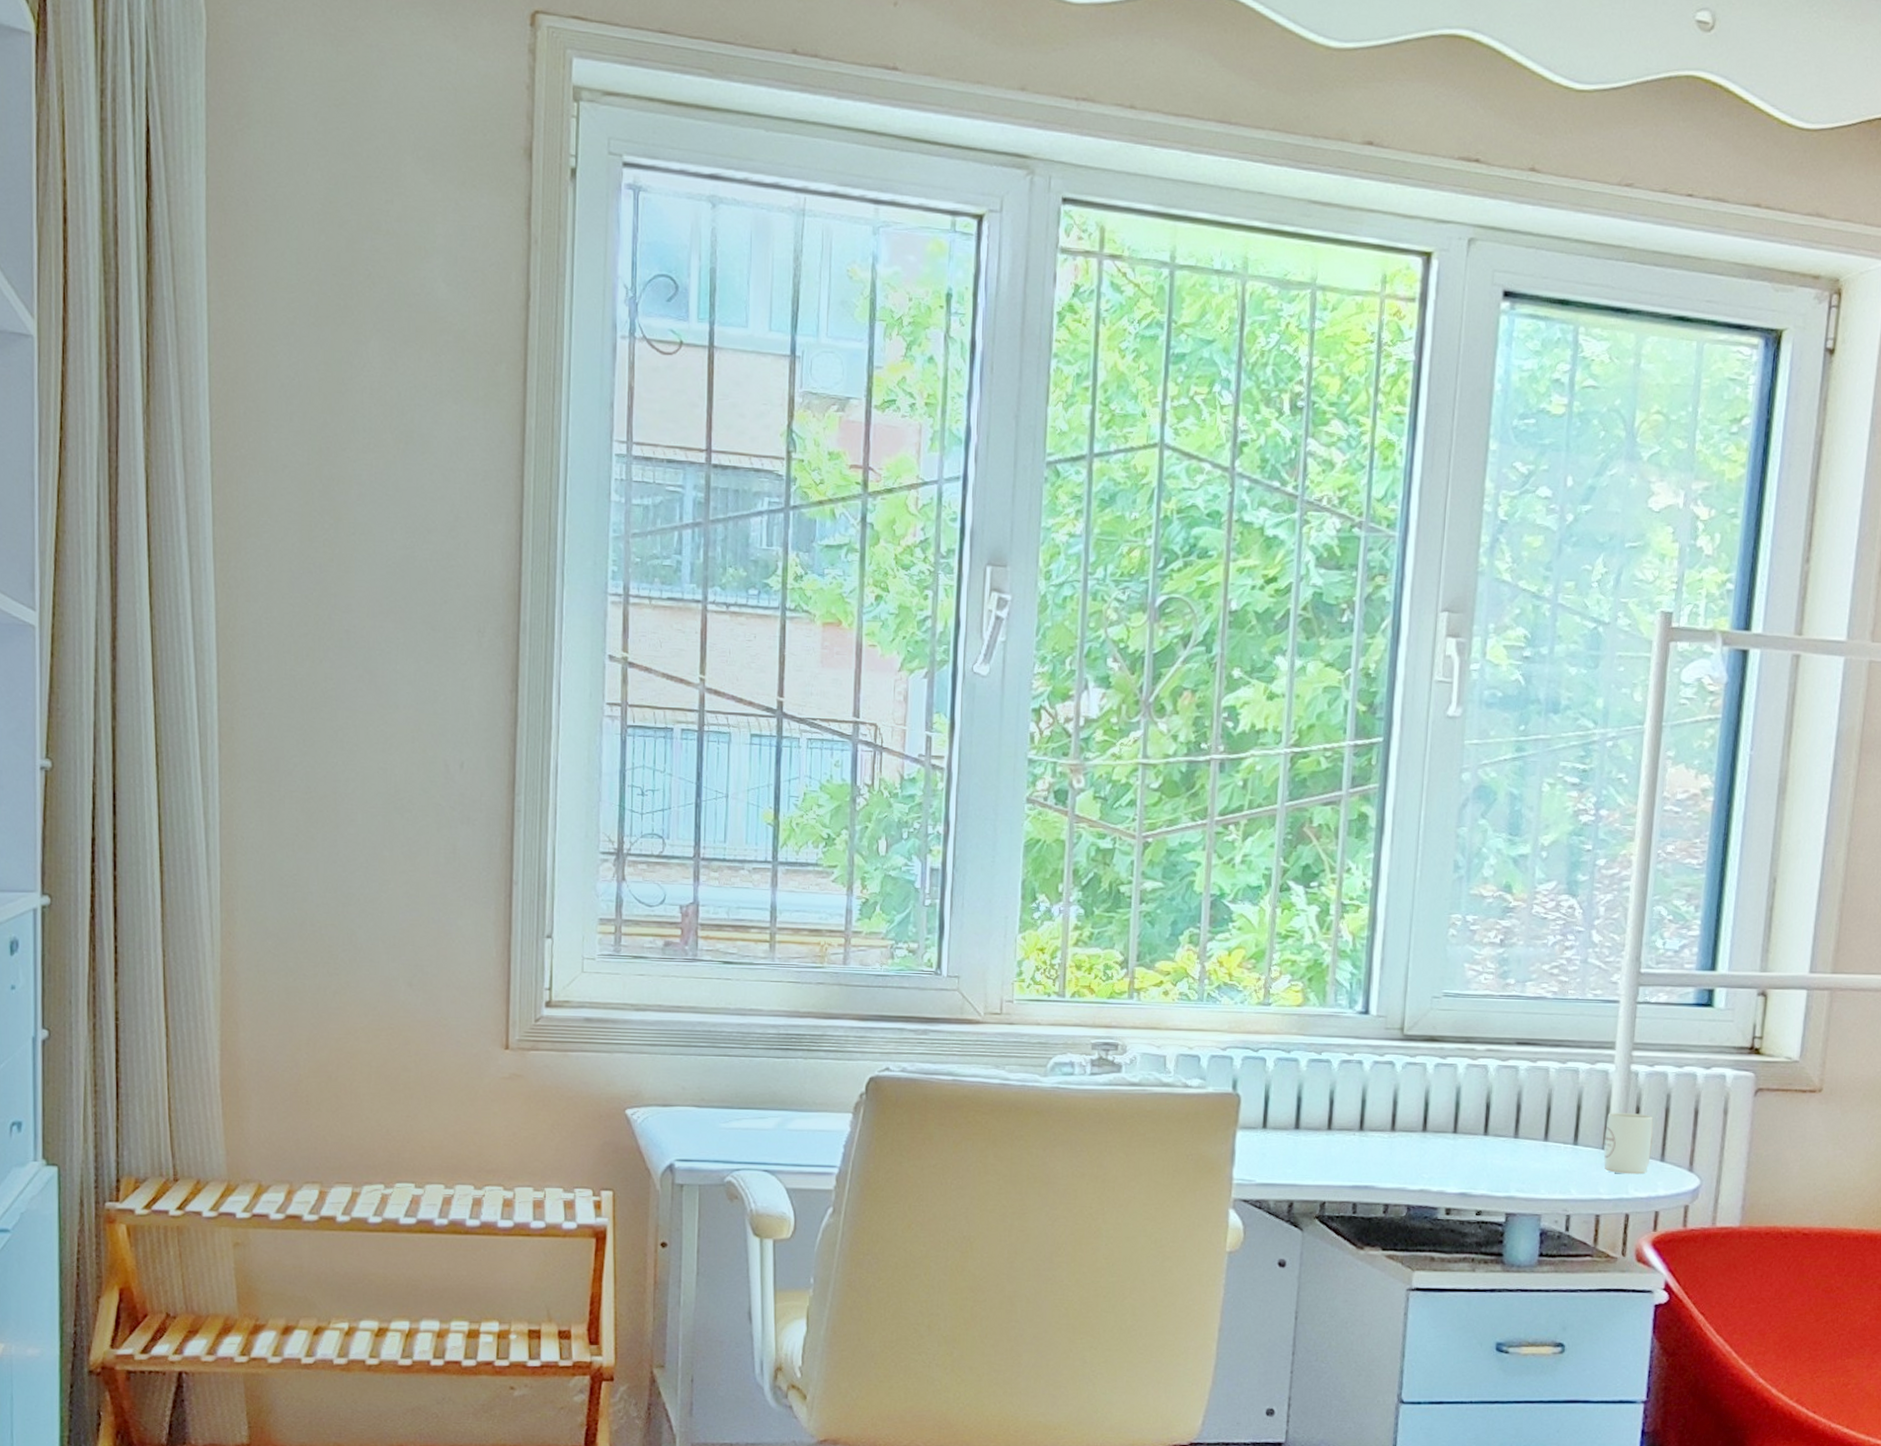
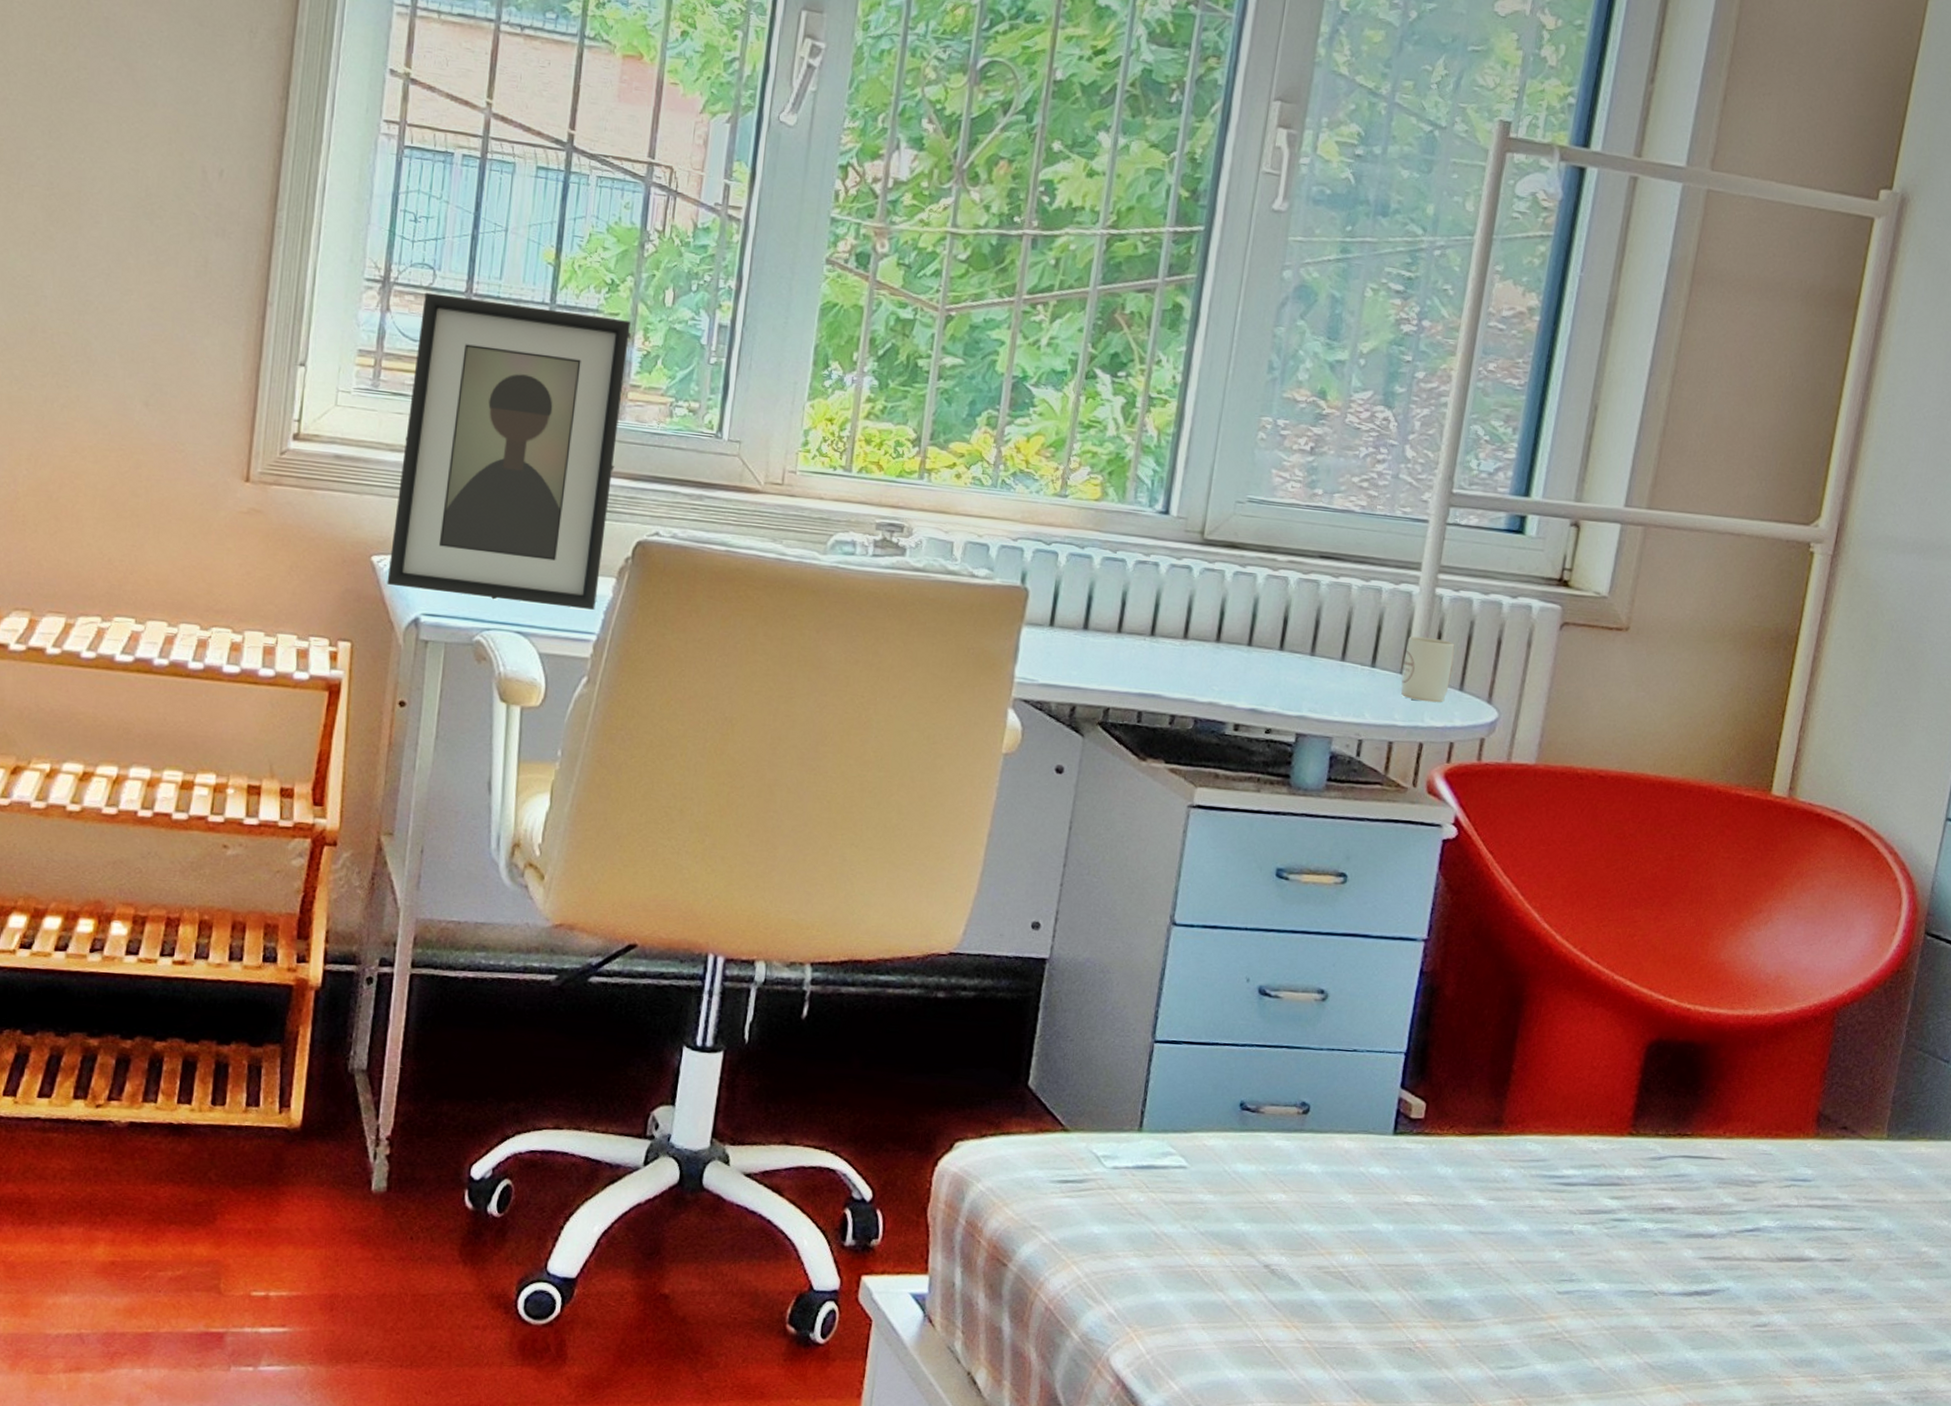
picture frame: none [641,860,849,1144] -> present [387,292,631,610]

